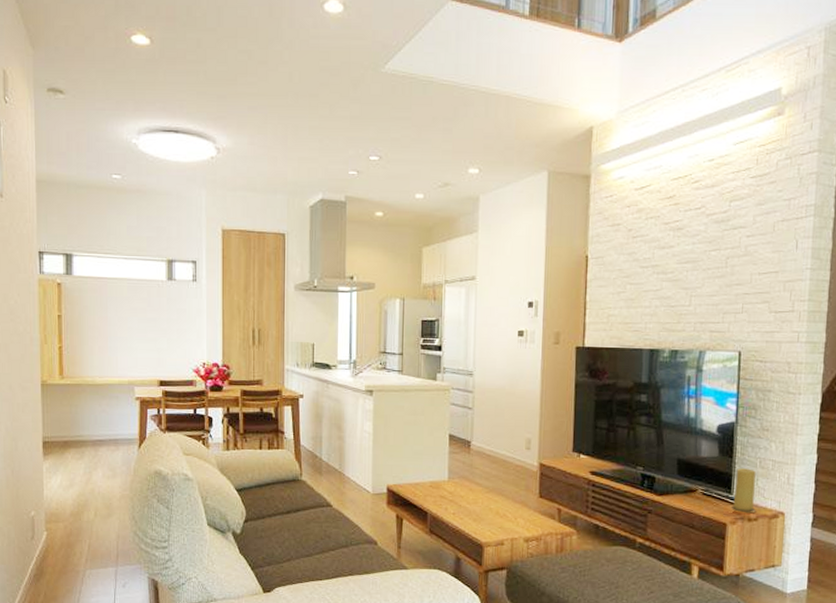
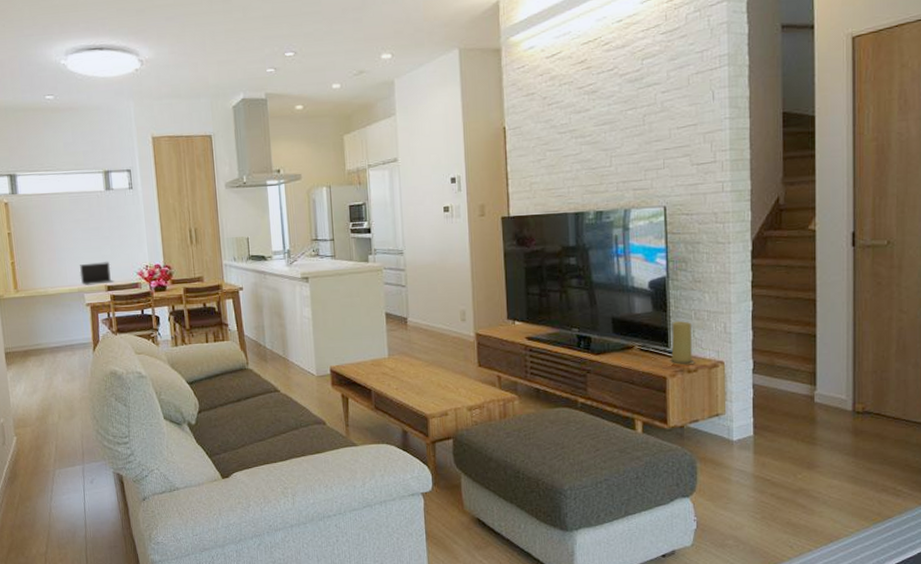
laptop computer: none [131,355,168,380] -> present [79,262,115,287]

